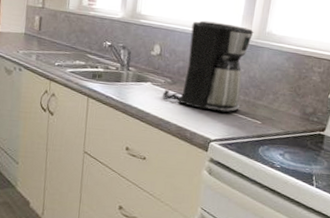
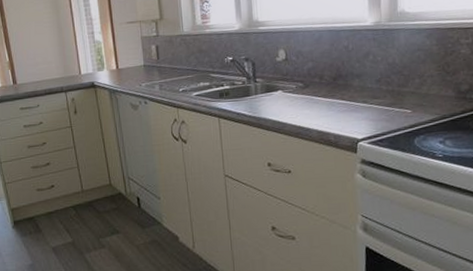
coffee maker: present [162,20,254,113] -> none [296,12,384,108]

